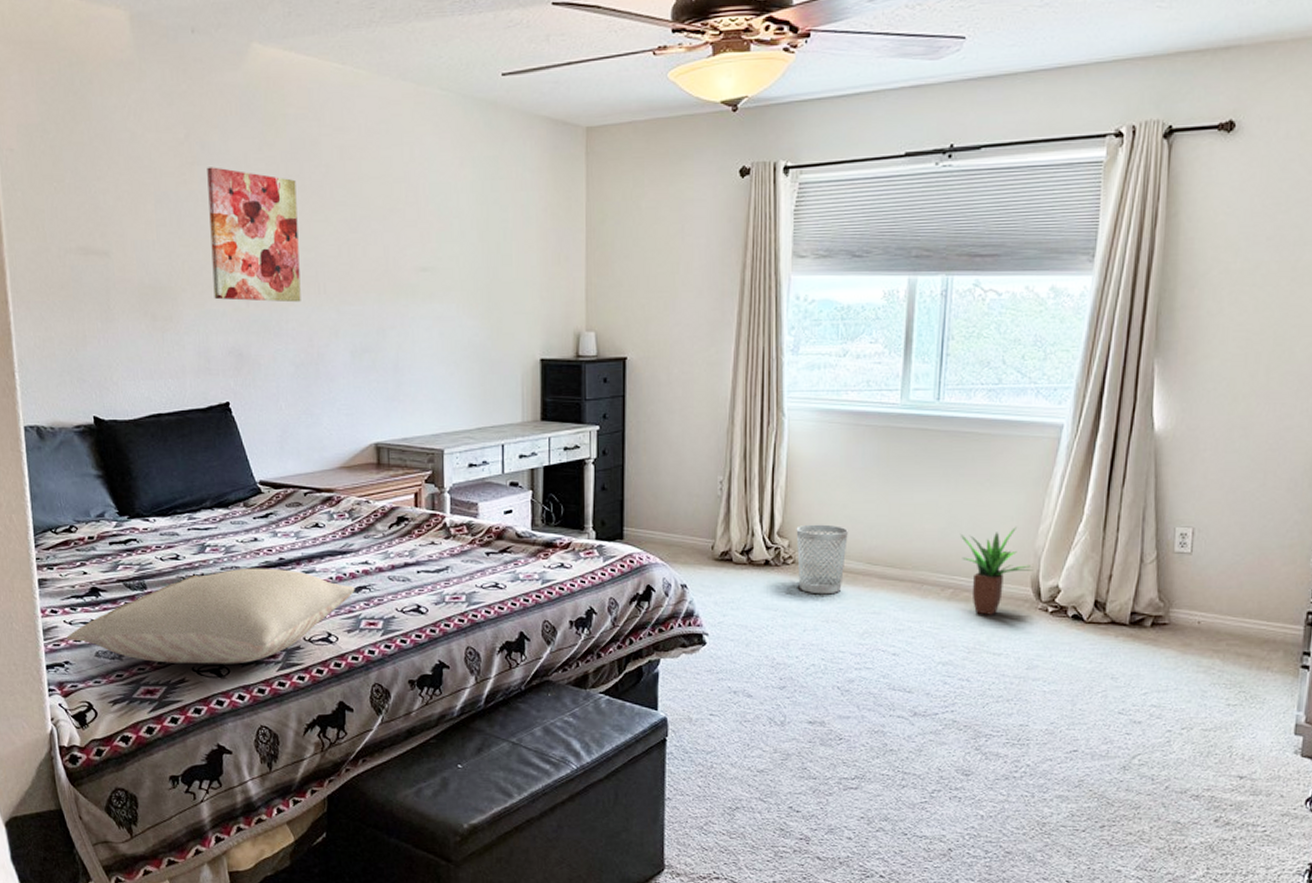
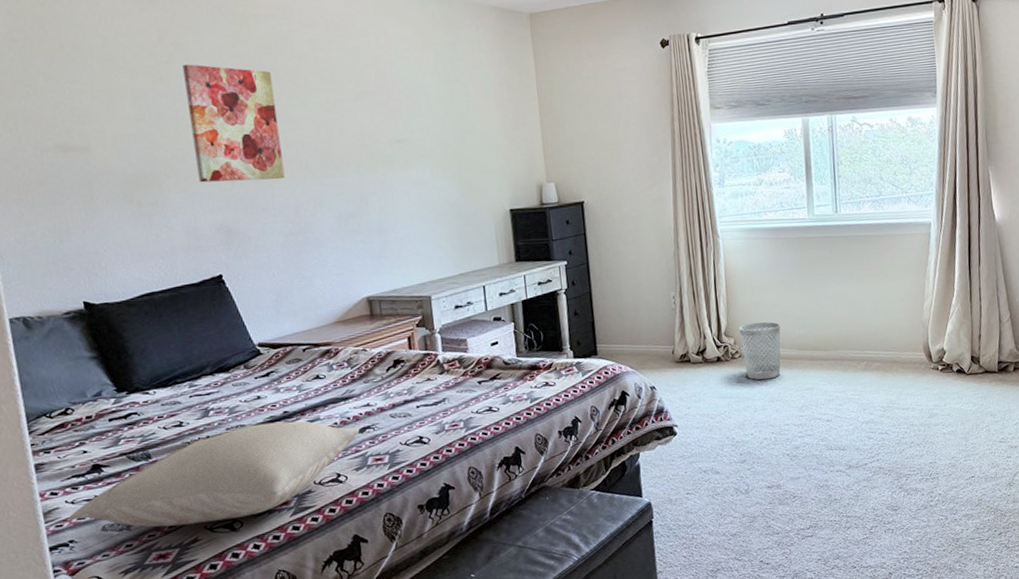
potted plant: present [961,526,1034,615] -> none [867,305,924,379]

